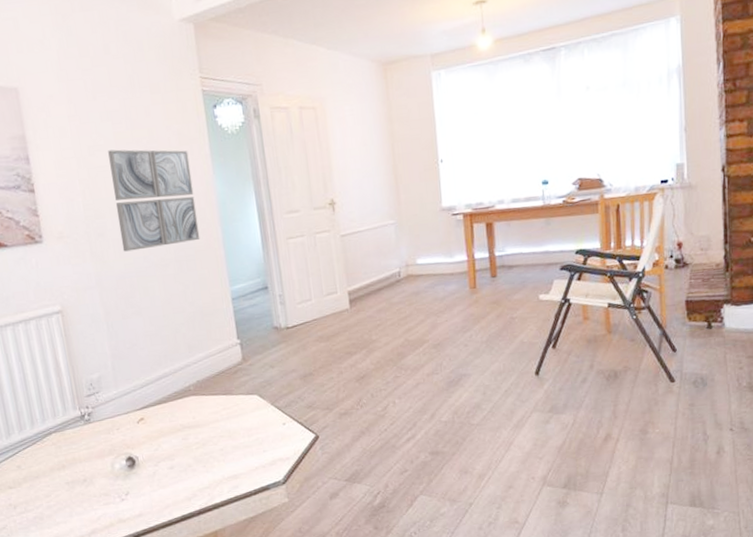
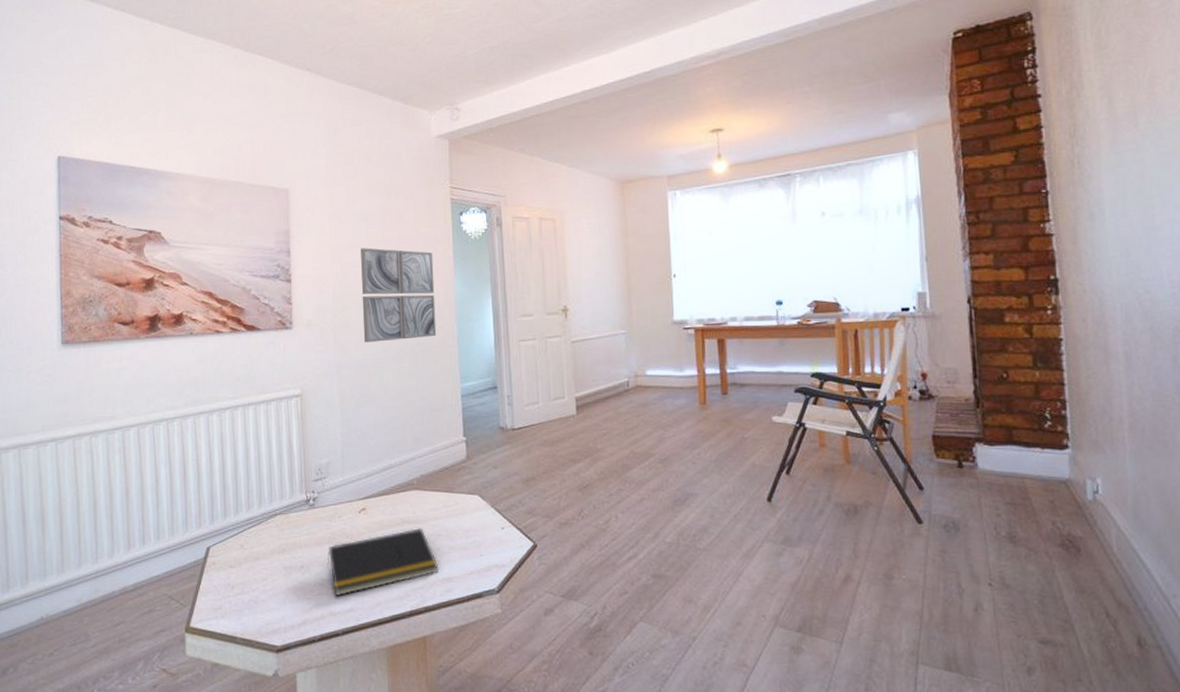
notepad: none [110,431,225,505] -> present [327,527,440,597]

